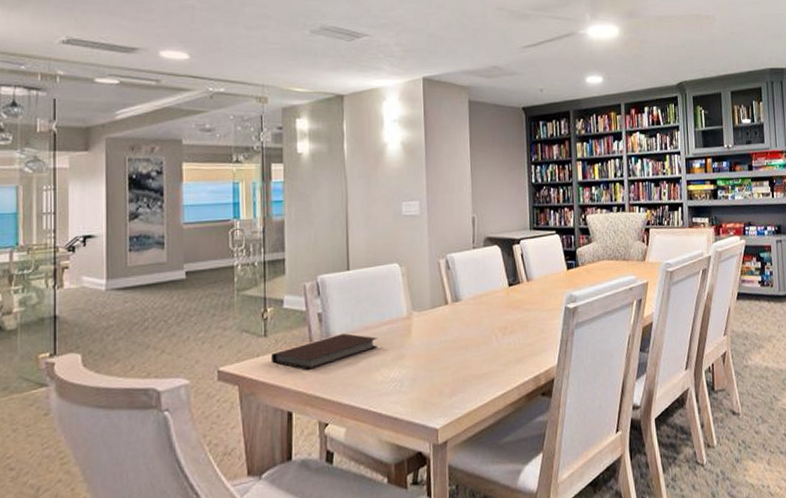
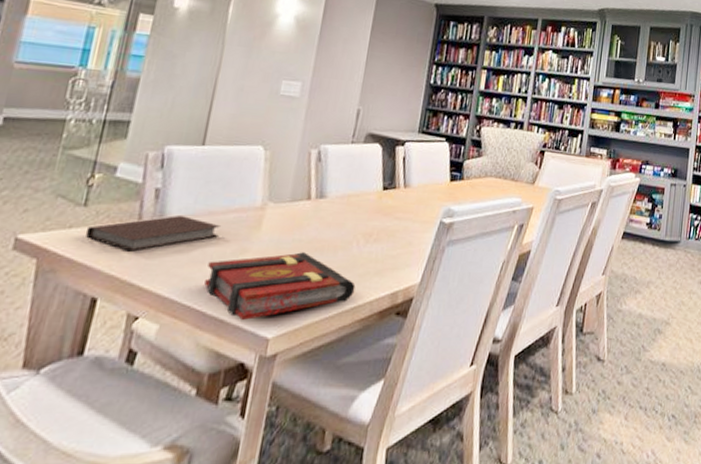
book: none [374,351,502,417] -> present [204,252,356,321]

